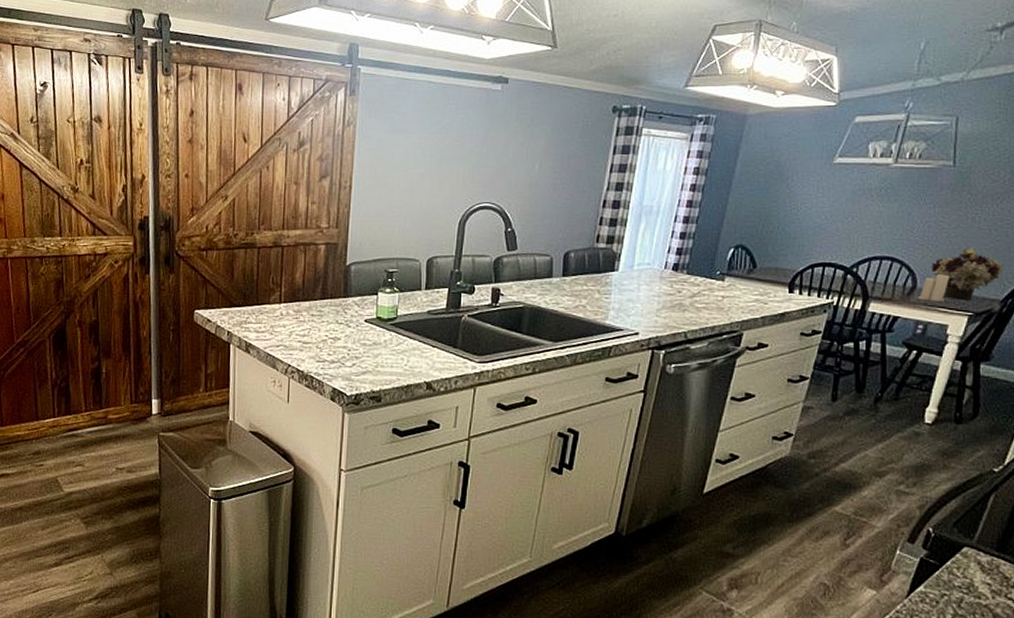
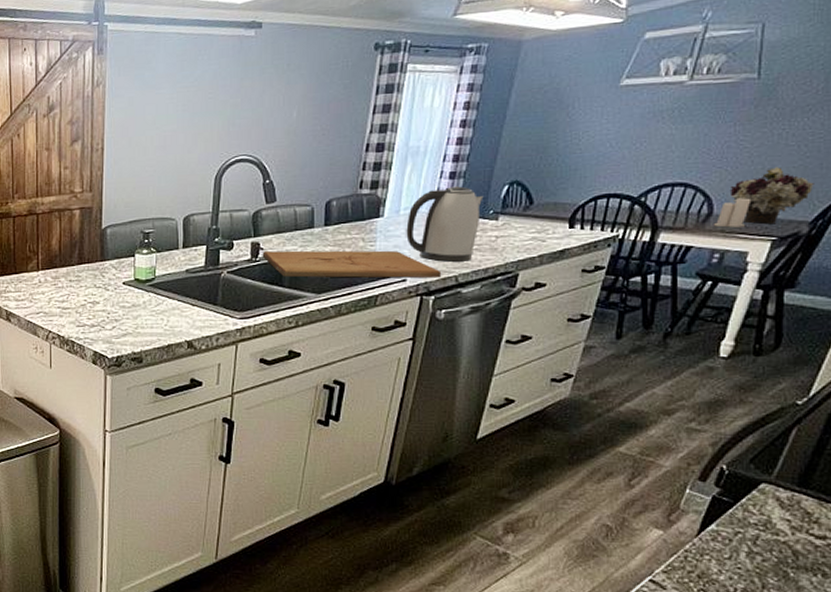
cutting board: none [502,297,672,334] -> present [262,250,442,279]
kettle: none [639,246,711,319] -> present [406,186,484,262]

